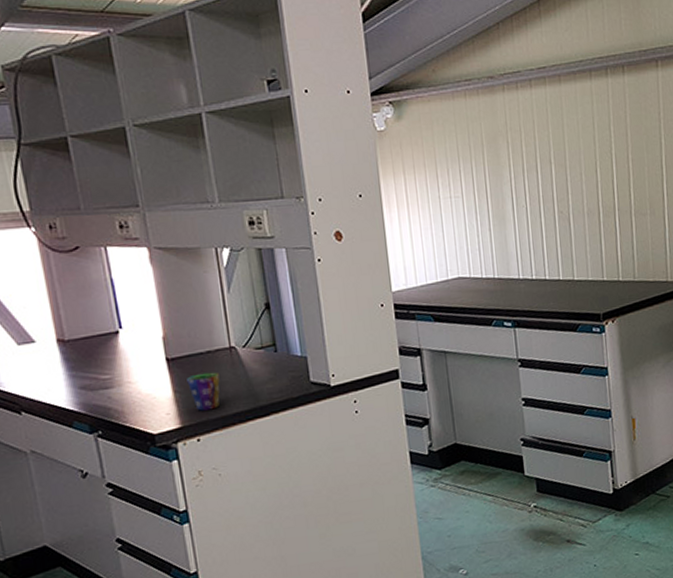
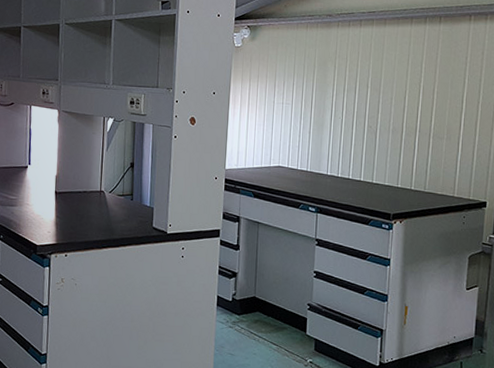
cup: present [187,372,220,411] -> none [66,206,89,235]

